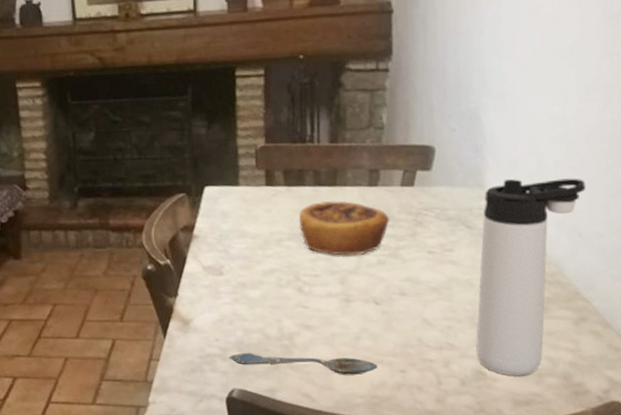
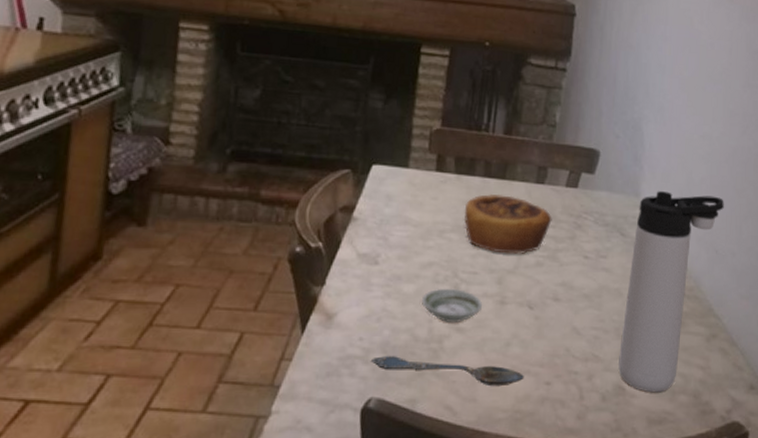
saucer: none [268,291,327,321] -> present [422,288,482,322]

